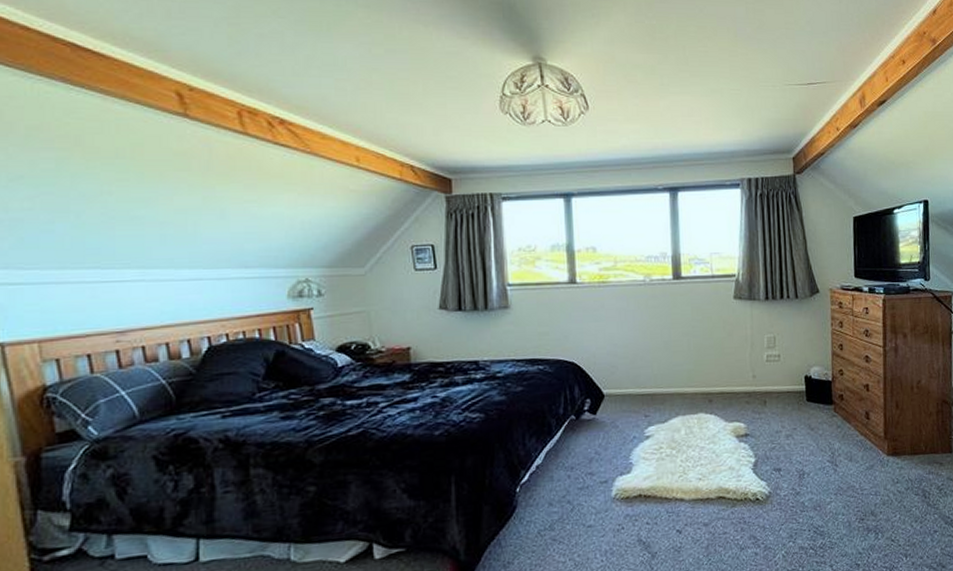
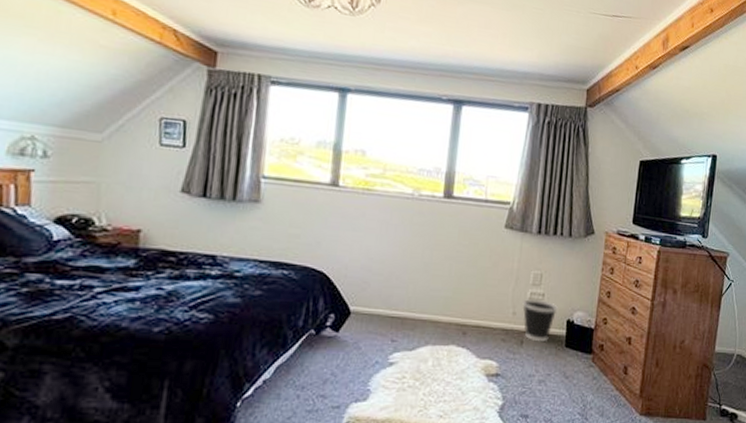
wastebasket: none [761,360,794,400] -> present [522,298,558,342]

